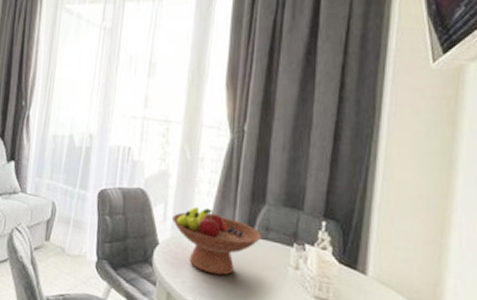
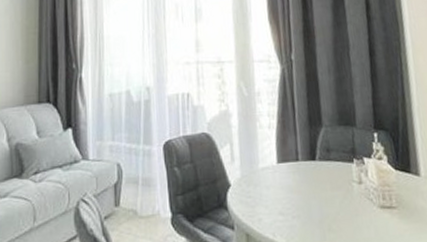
fruit bowl: present [171,206,262,276] -> none [239,140,325,206]

